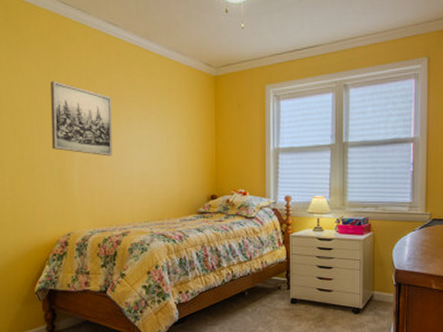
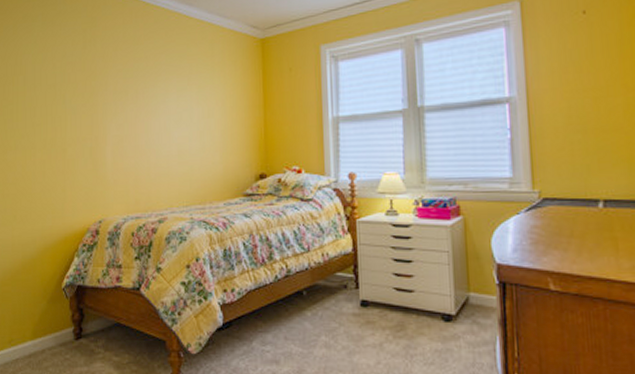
wall art: present [50,81,112,157] -> none [84,54,149,133]

